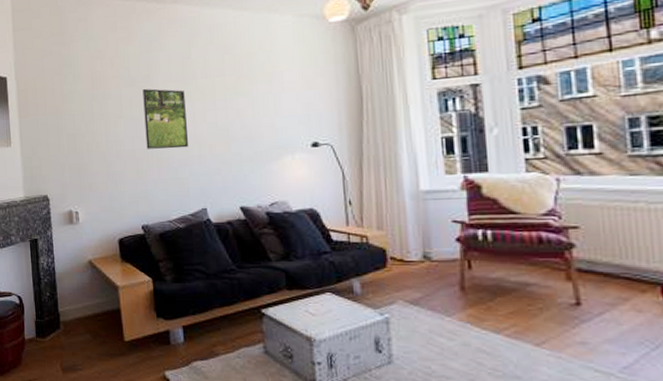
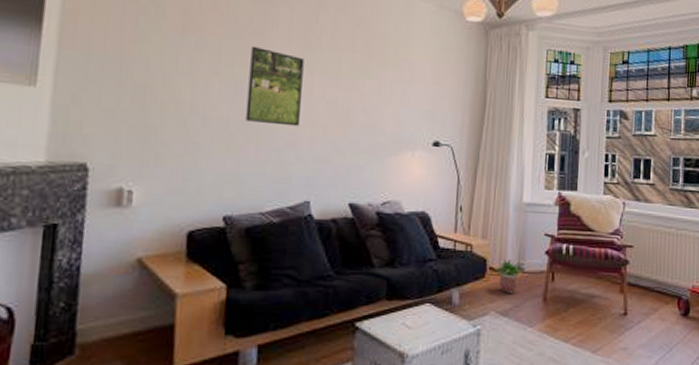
potted plant: none [397,249,429,283] -> present [495,259,522,294]

